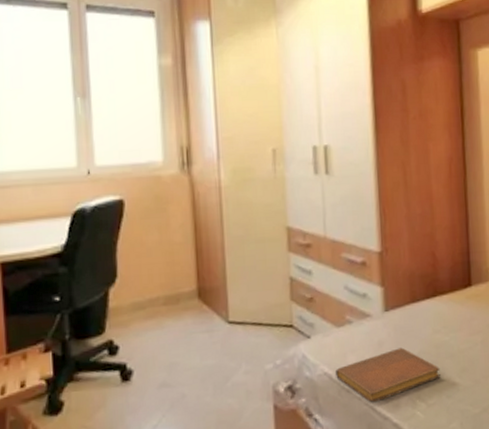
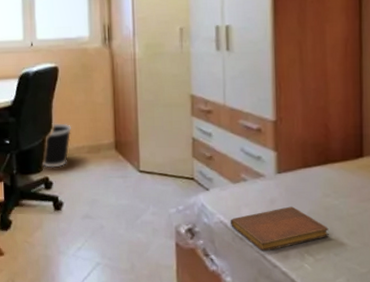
wastebasket: none [105,269,144,328] -> present [42,123,72,168]

